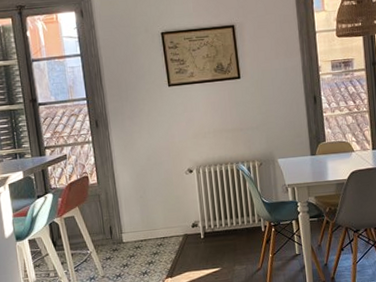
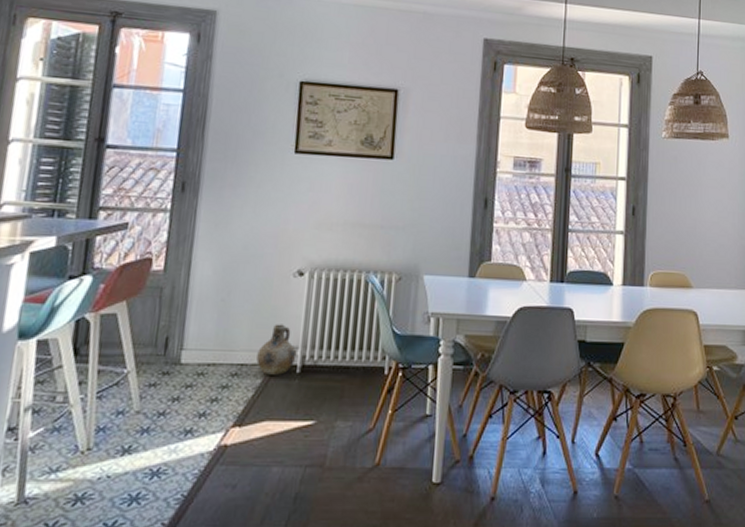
ceramic jug: none [172,207,199,242] -> present [256,324,297,375]

